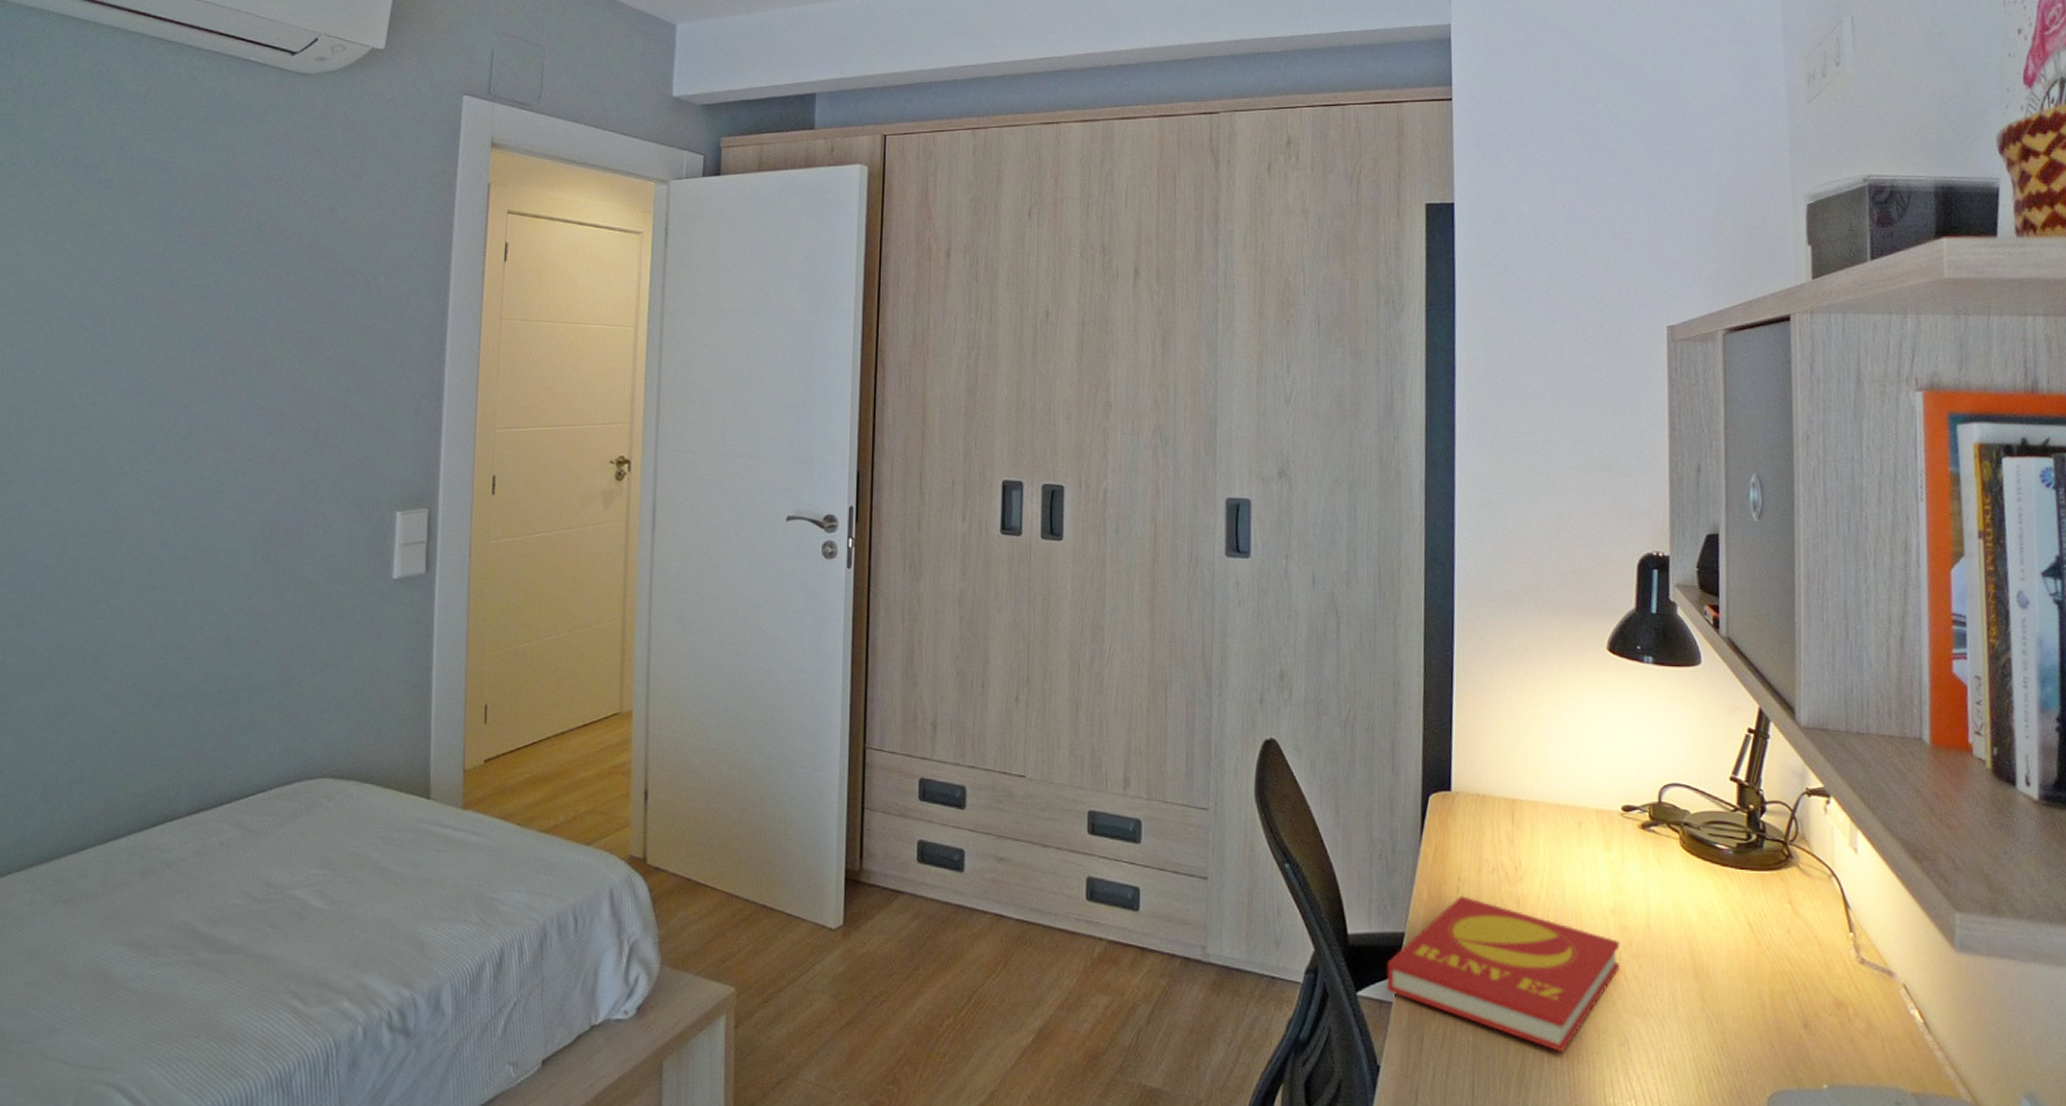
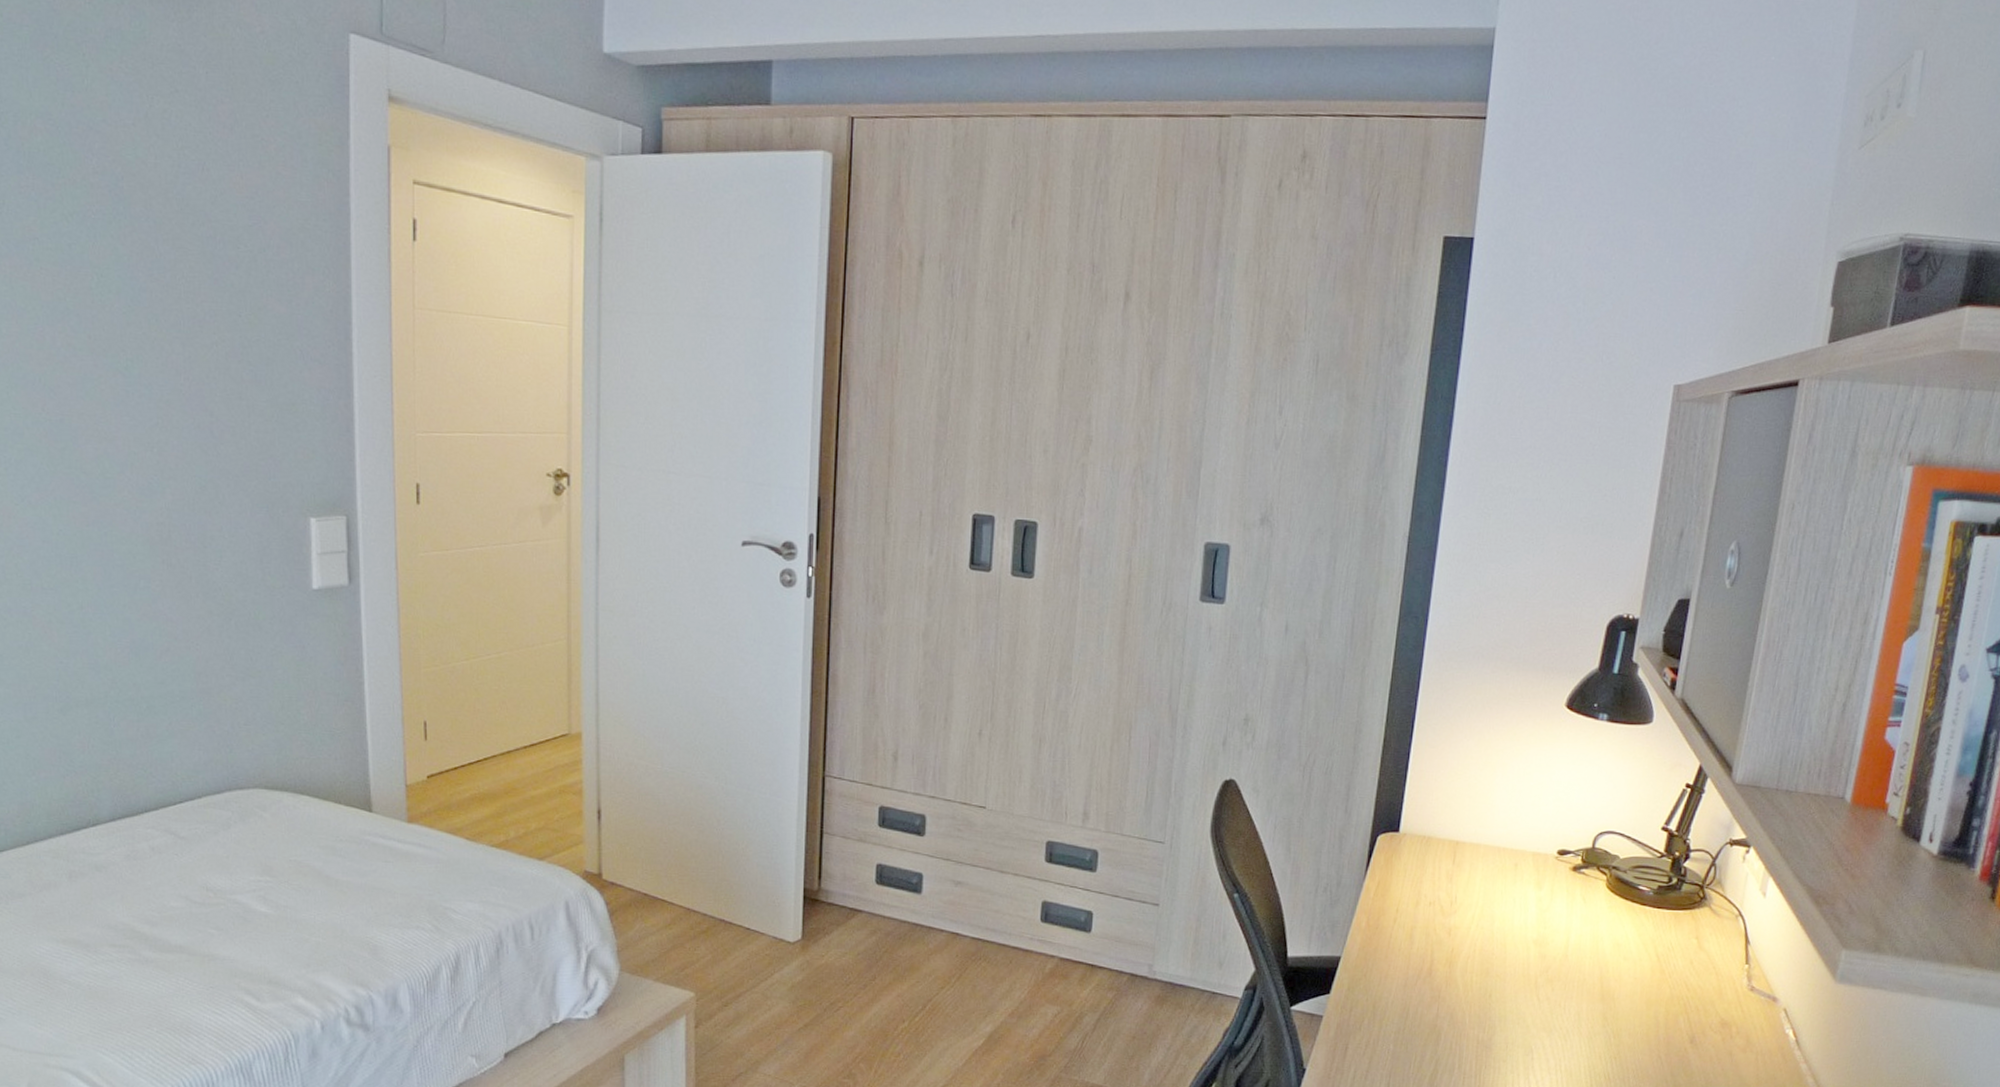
book: present [1386,896,1620,1053] -> none [1318,925,1538,1061]

